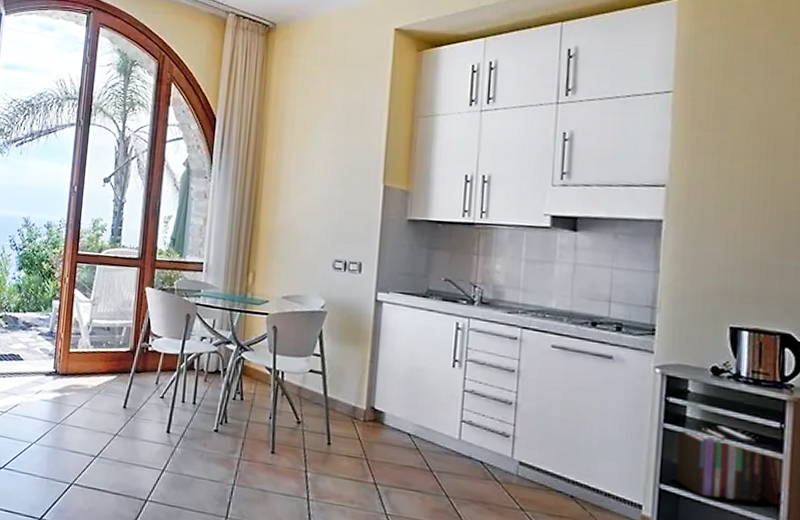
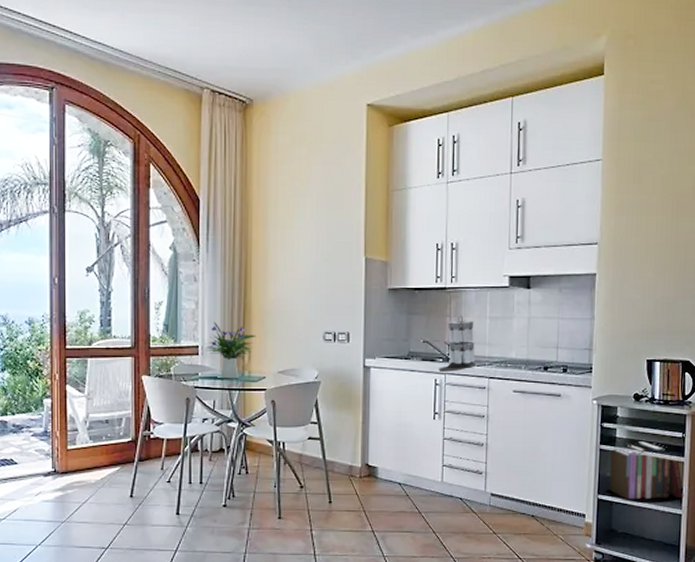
flower arrangement: none [210,240,262,300] -> present [206,322,256,379]
spice rack: none [474,254,507,314] -> present [447,315,476,368]

